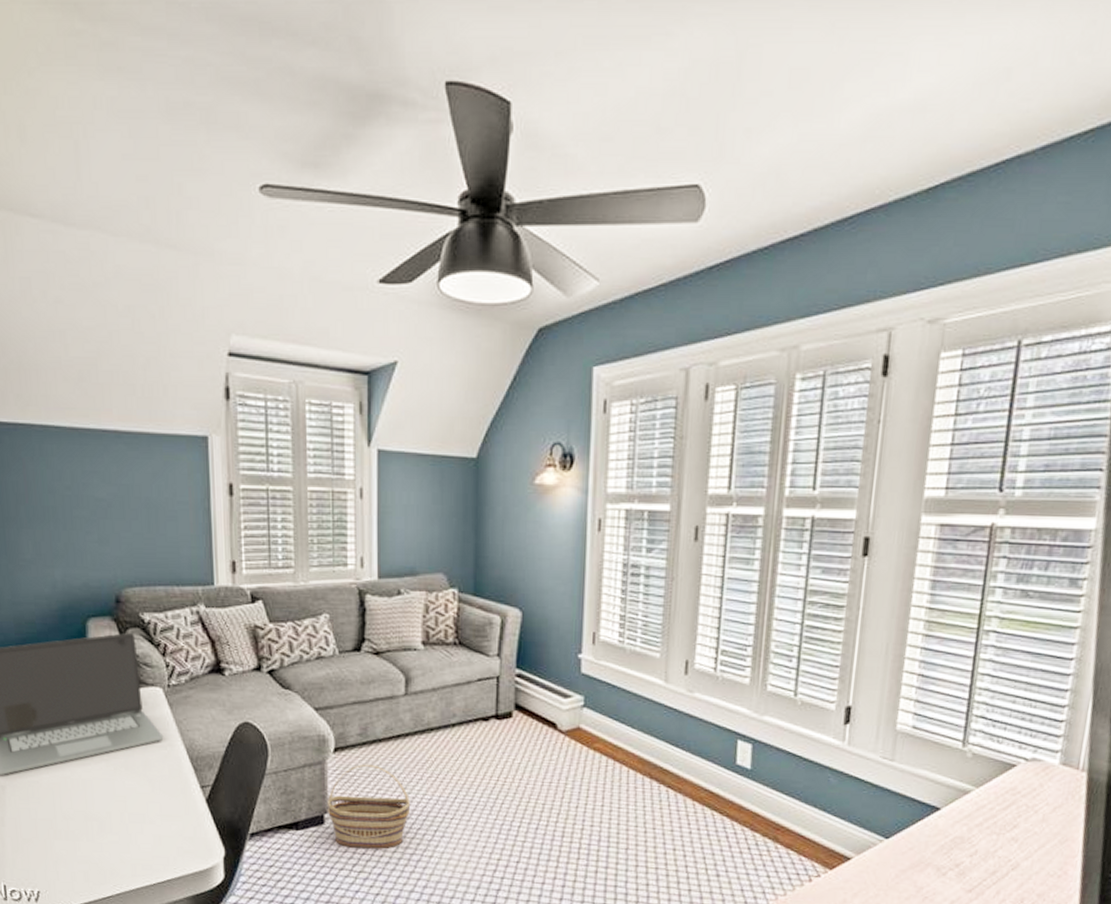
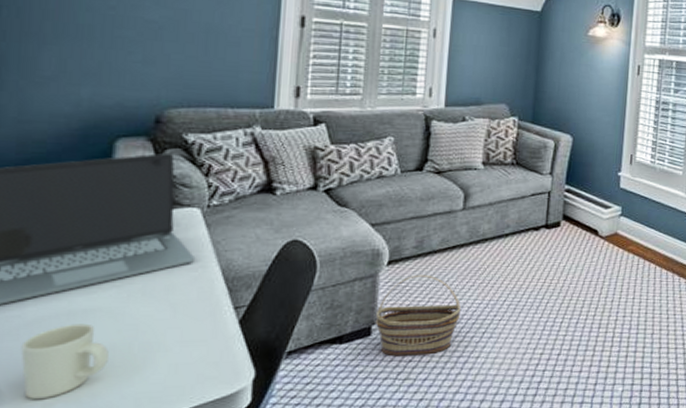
mug: none [42,792,107,857] -> present [21,323,109,400]

